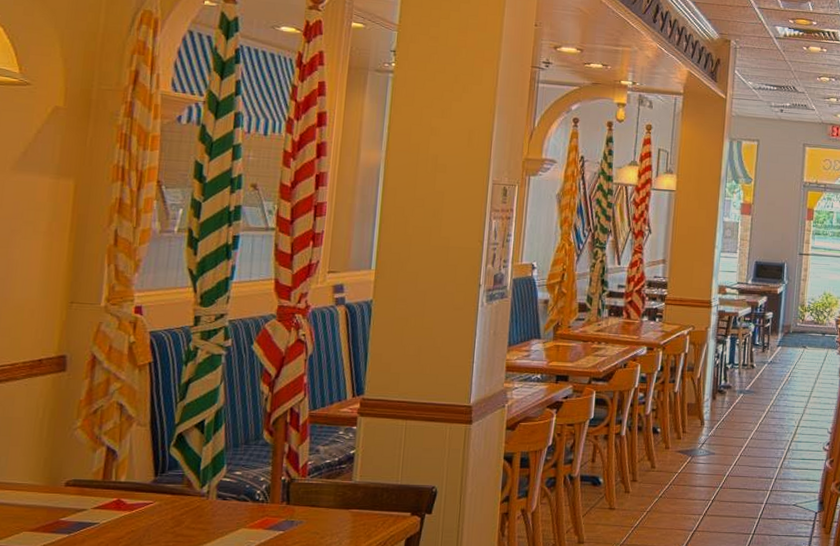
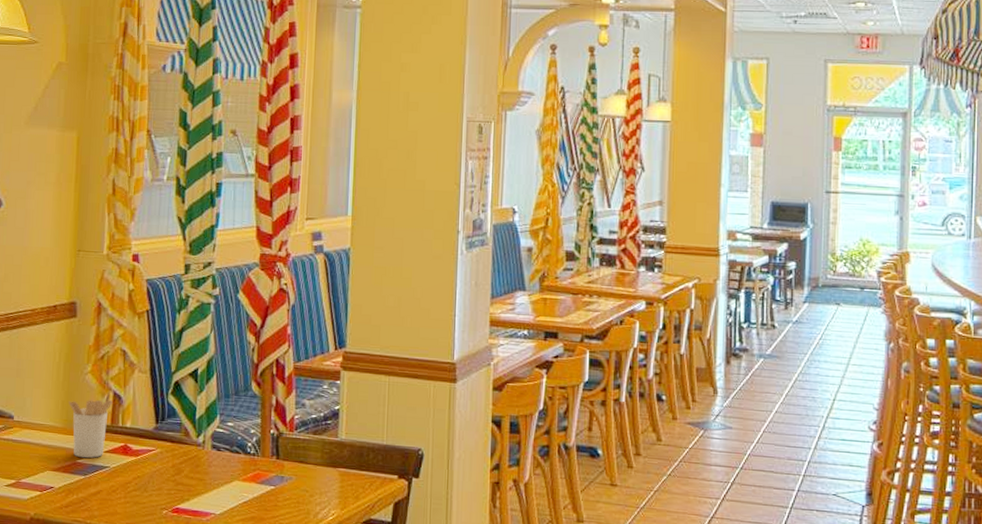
utensil holder: none [52,445,105,516] -> present [68,391,113,459]

